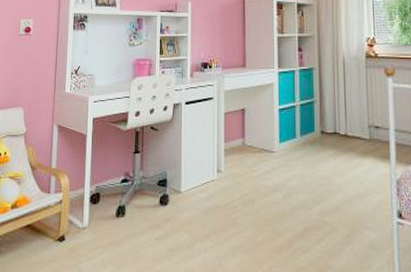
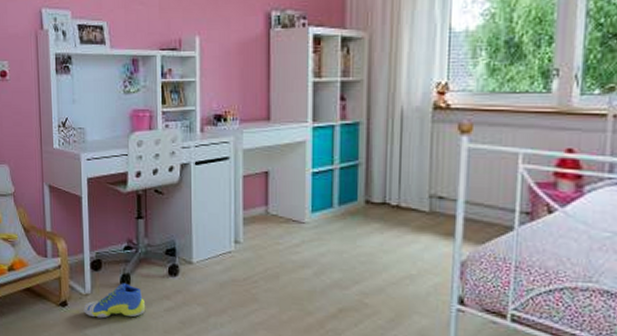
sneaker: none [80,214,138,251] -> present [83,283,146,319]

